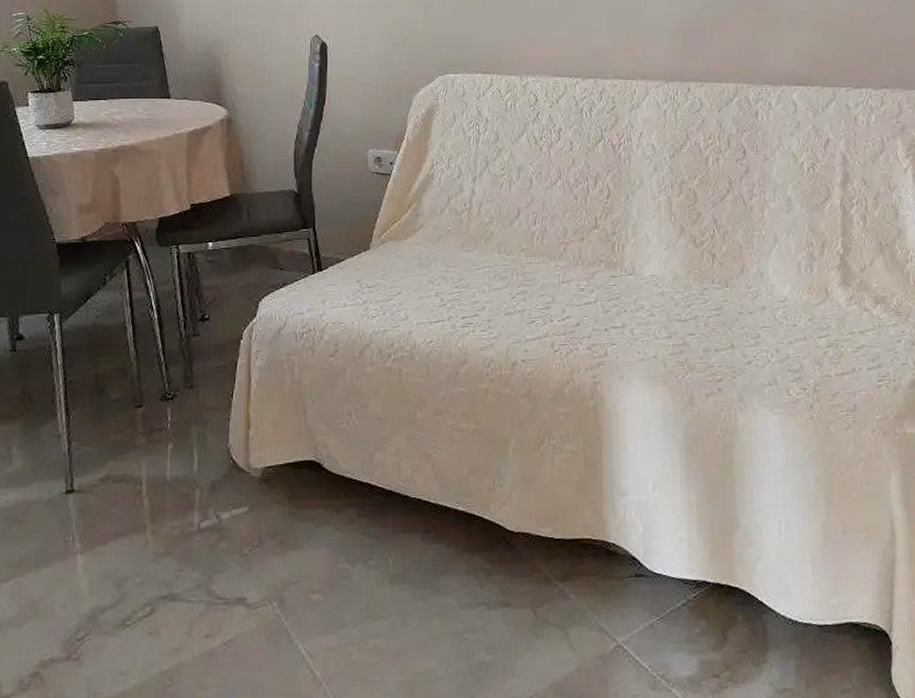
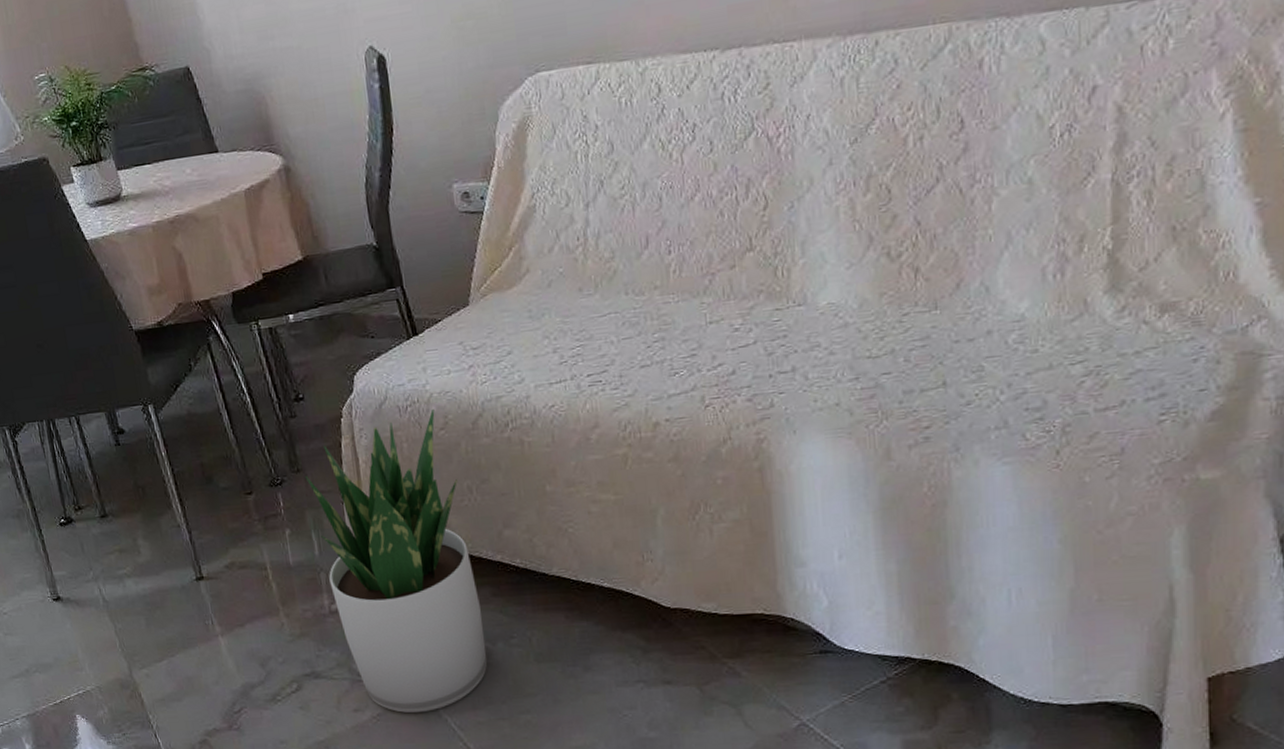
planter: none [197,337,346,639] -> present [305,409,488,714]

